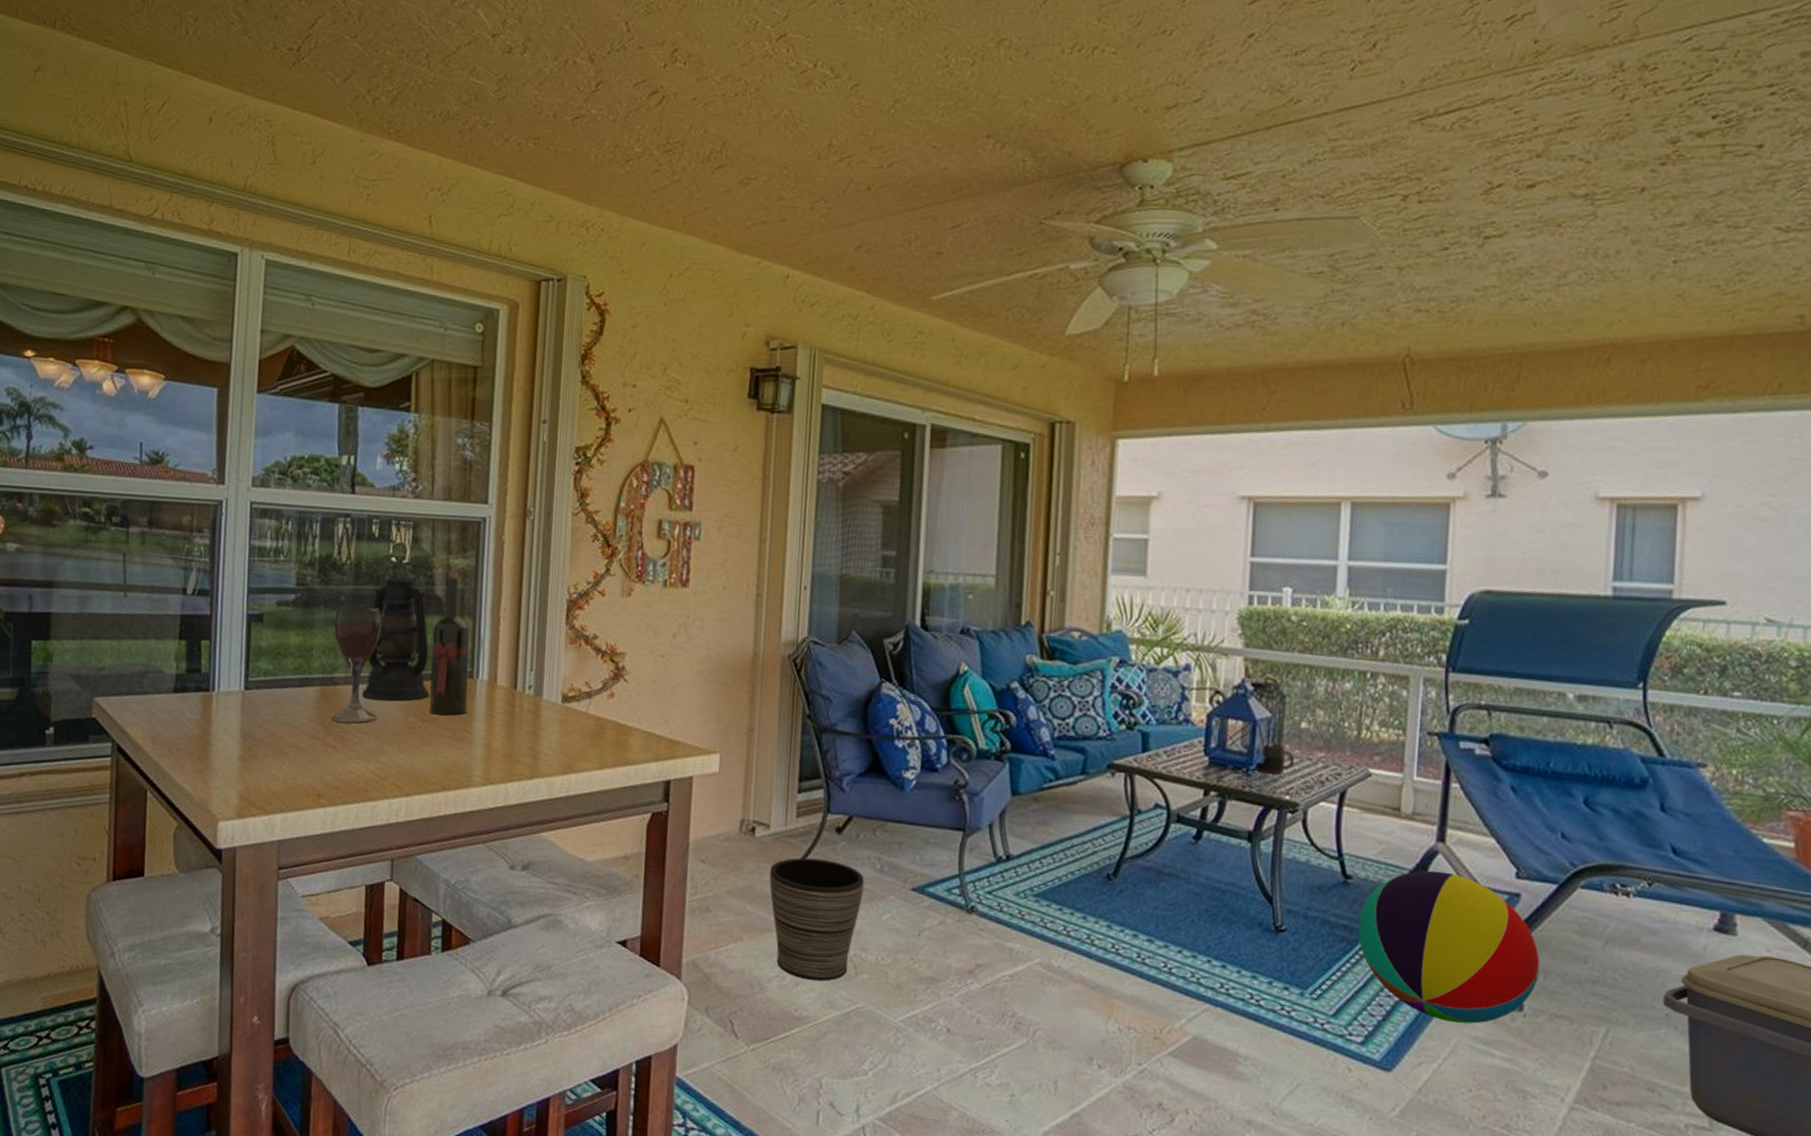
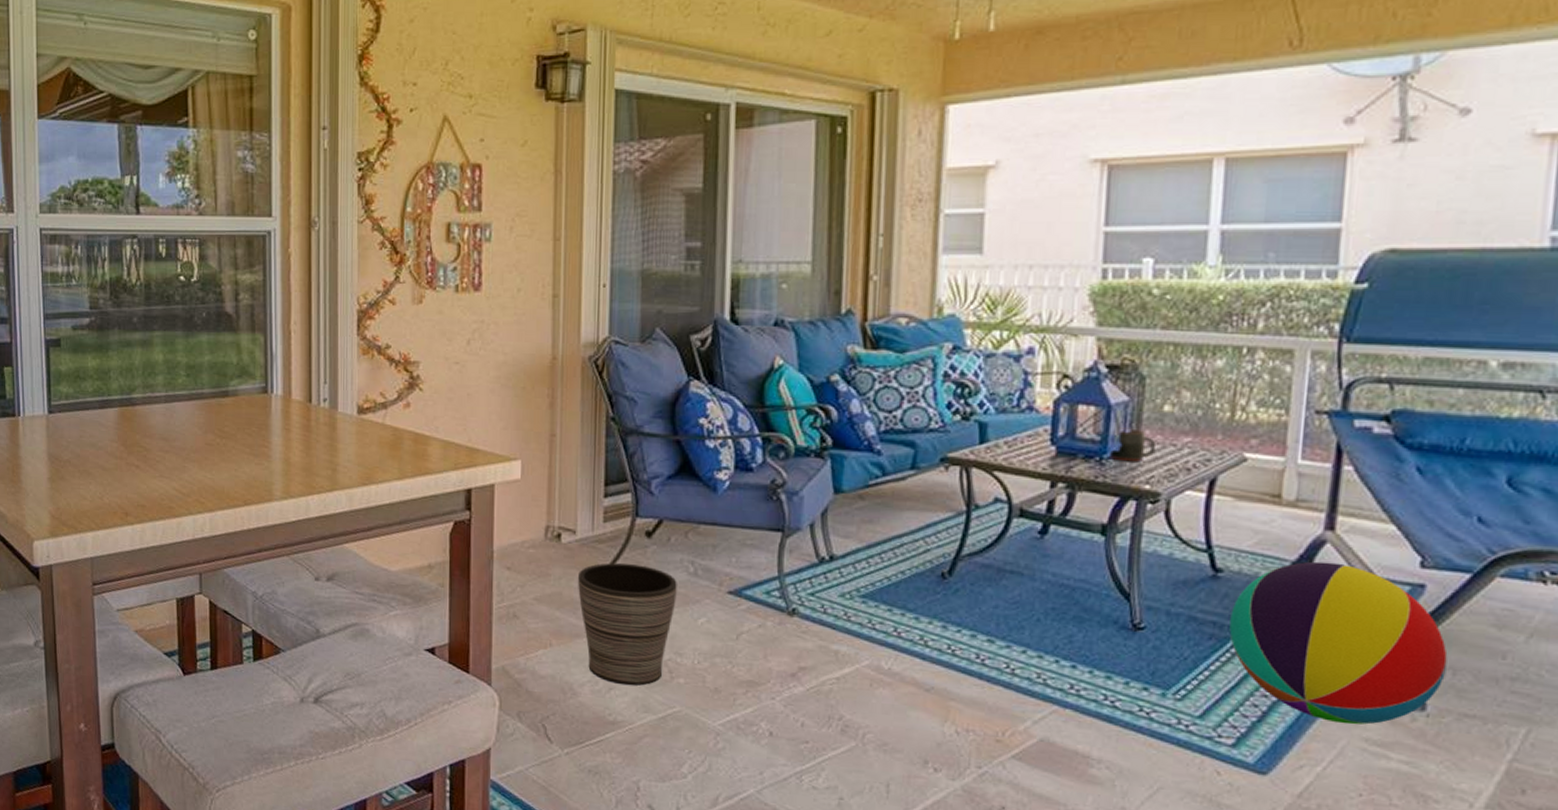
cup: present [331,606,382,724] -> none [129,326,177,443]
lantern: present [362,561,429,702] -> none [161,279,225,420]
wine bottle: present [429,572,470,716] -> none [225,288,264,432]

